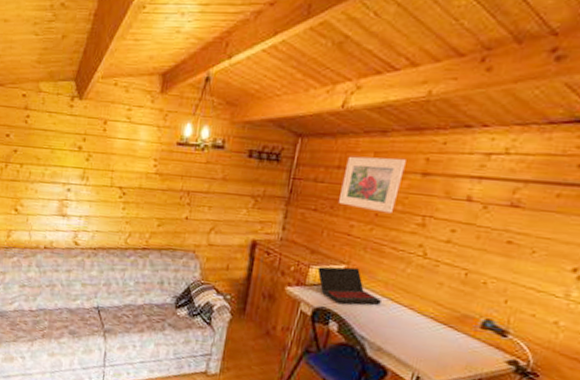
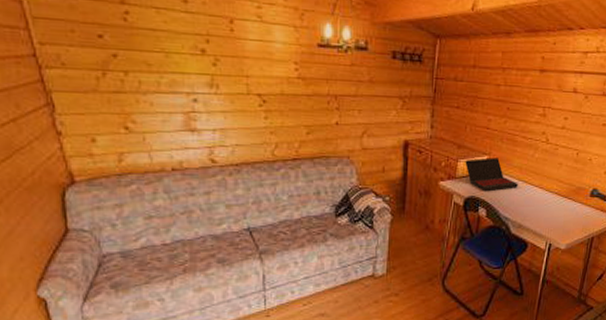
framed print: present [338,156,406,214] -> none [476,56,527,107]

